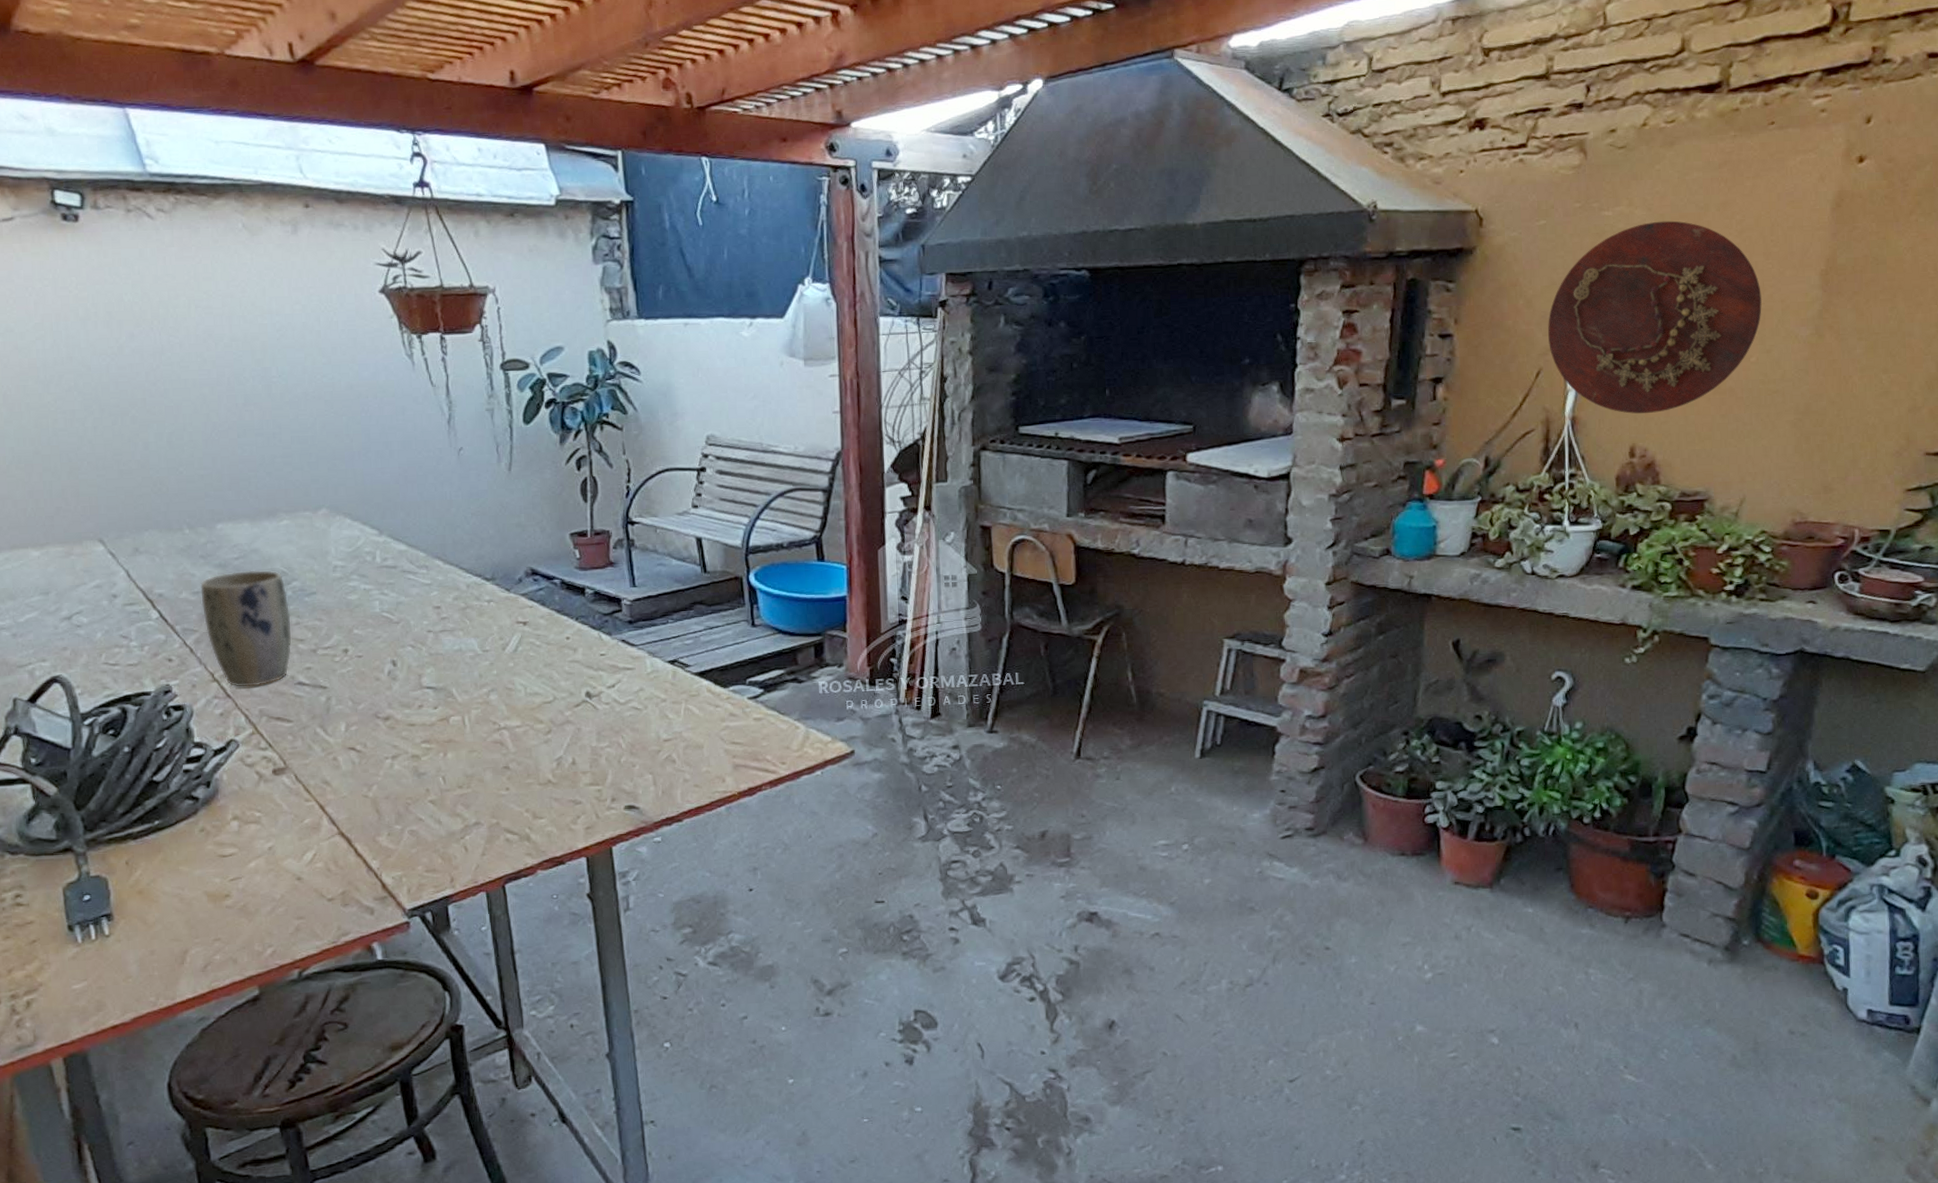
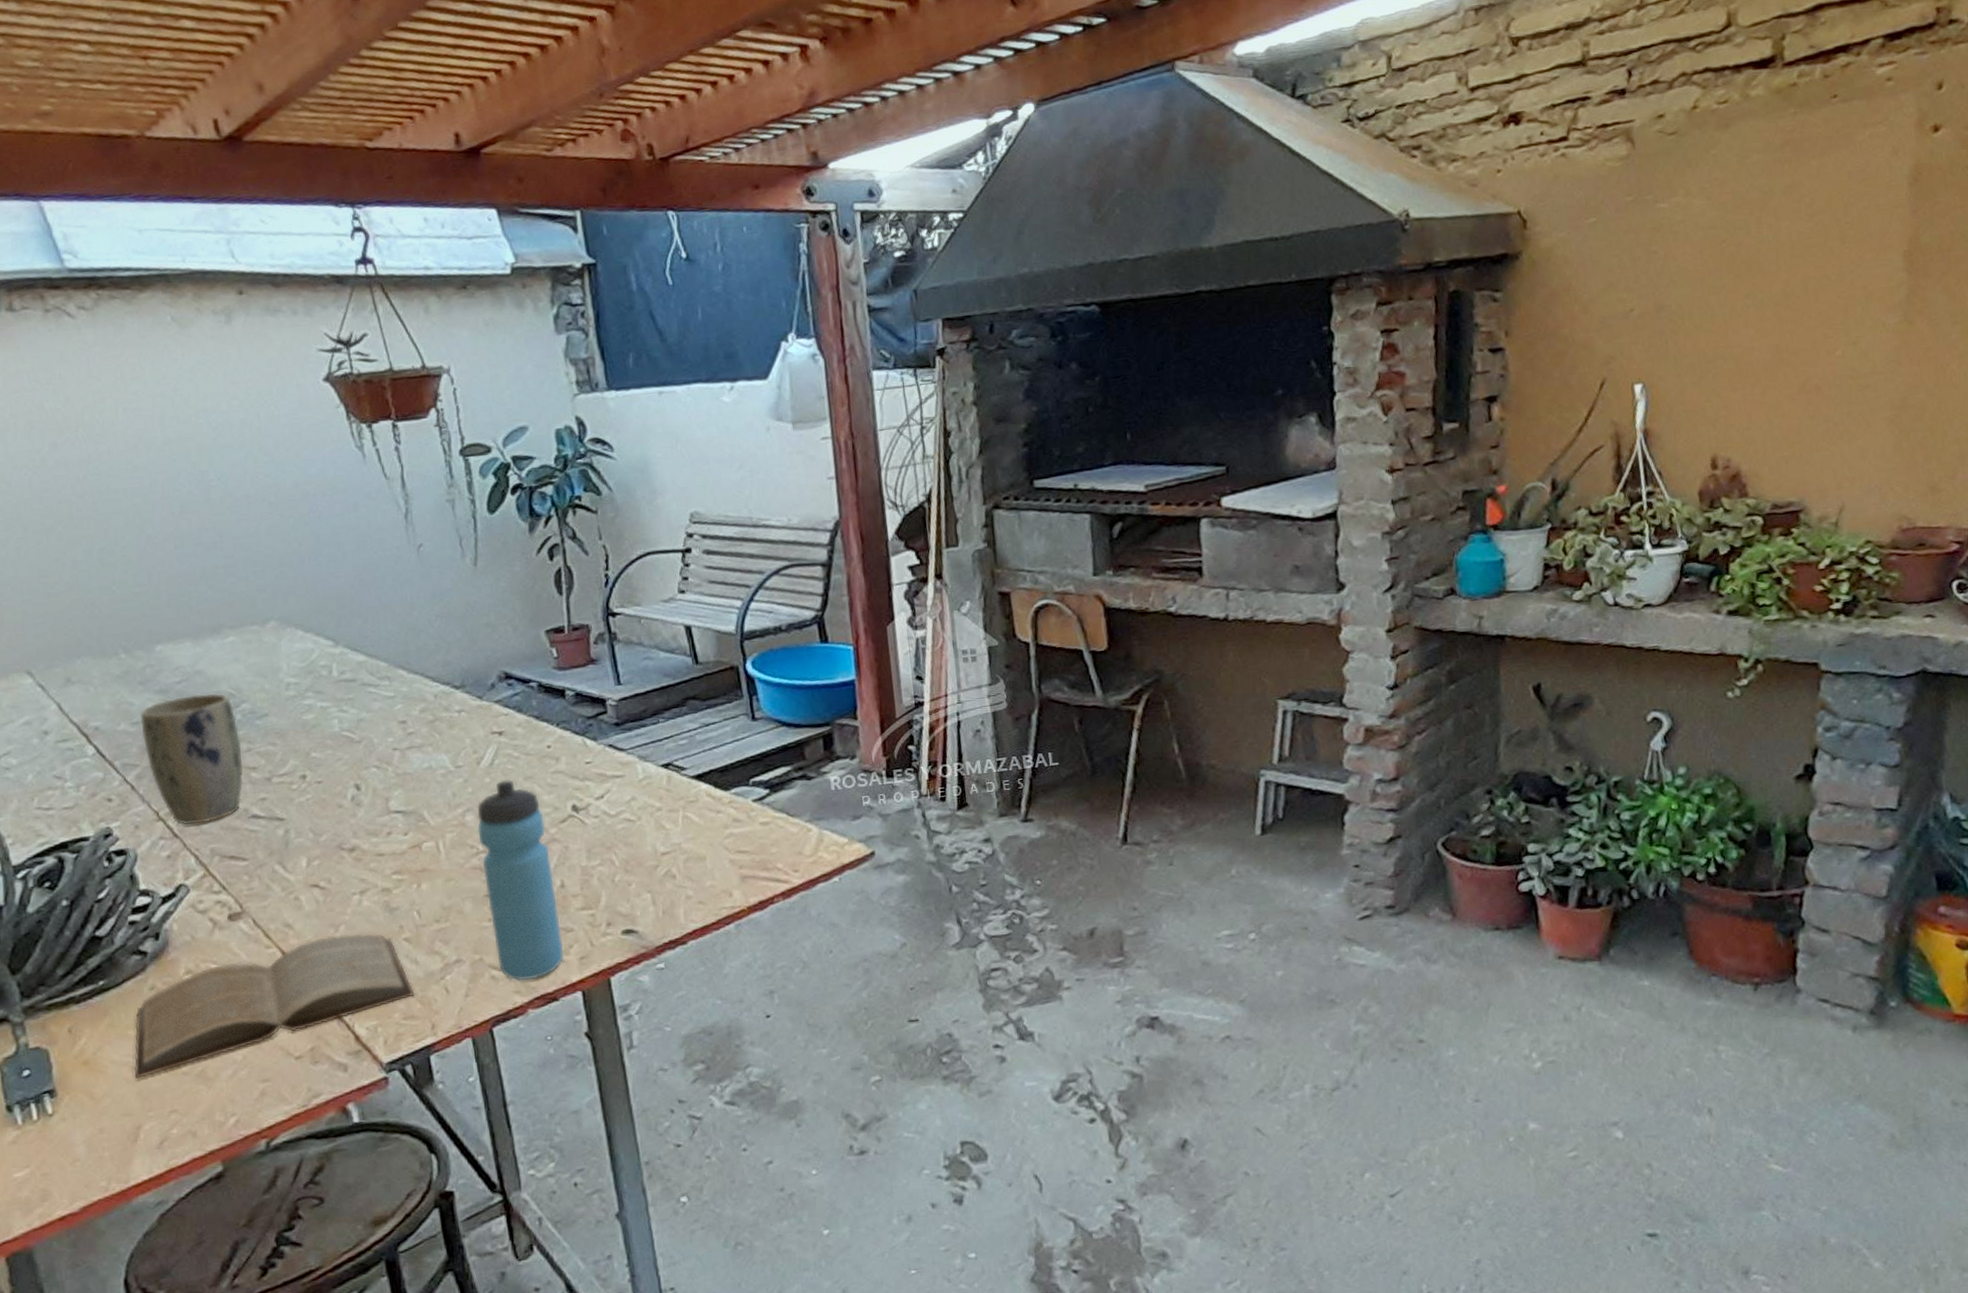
book: none [183,794,437,910] -> present [134,933,415,1079]
water bottle: none [500,665,572,845] -> present [476,780,565,981]
decorative platter: present [1548,220,1762,414] -> none [1608,208,1843,422]

